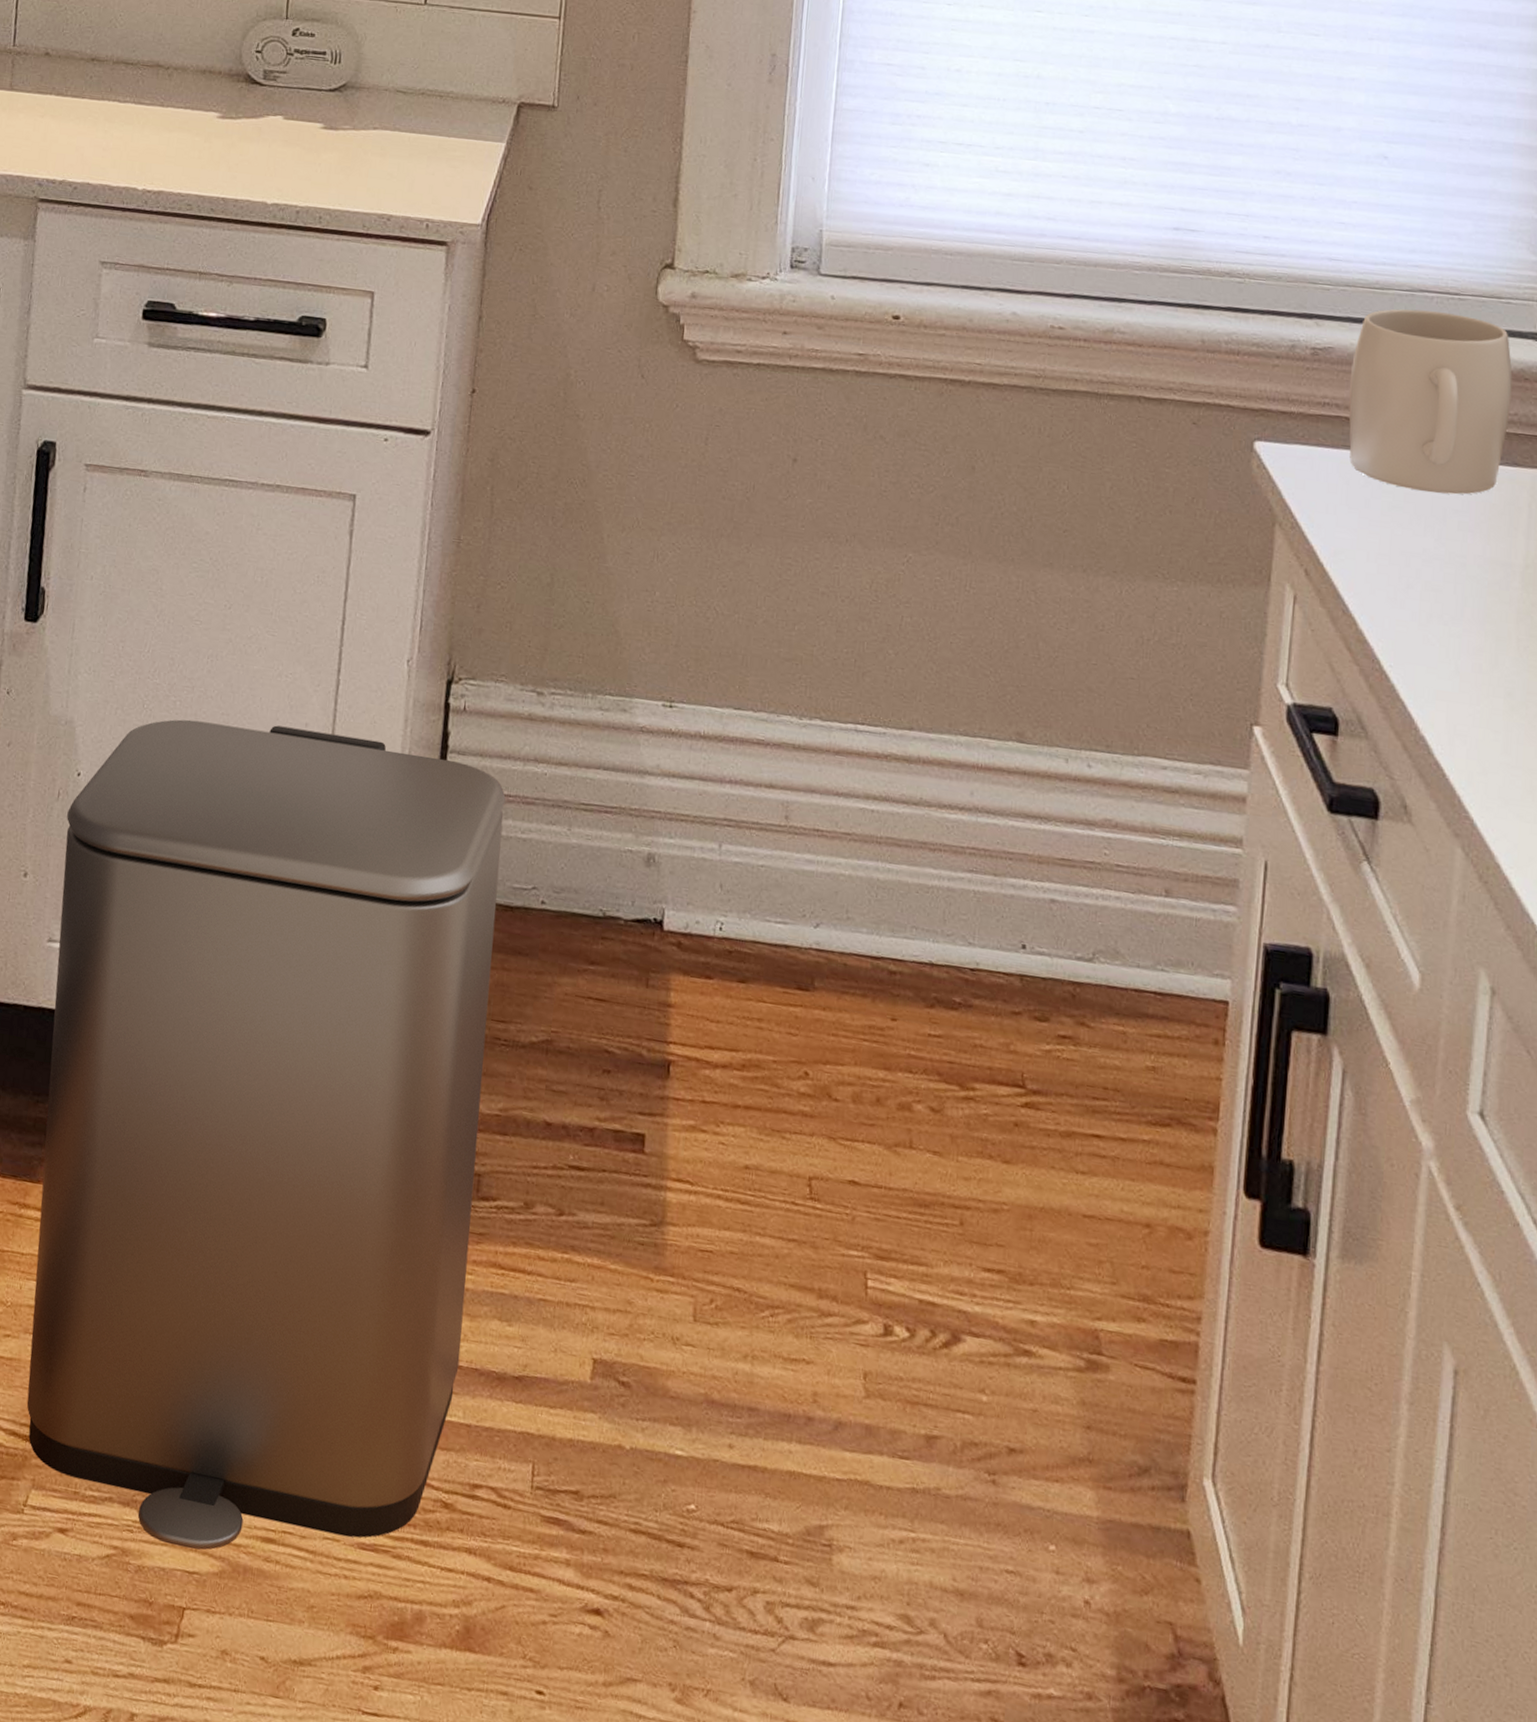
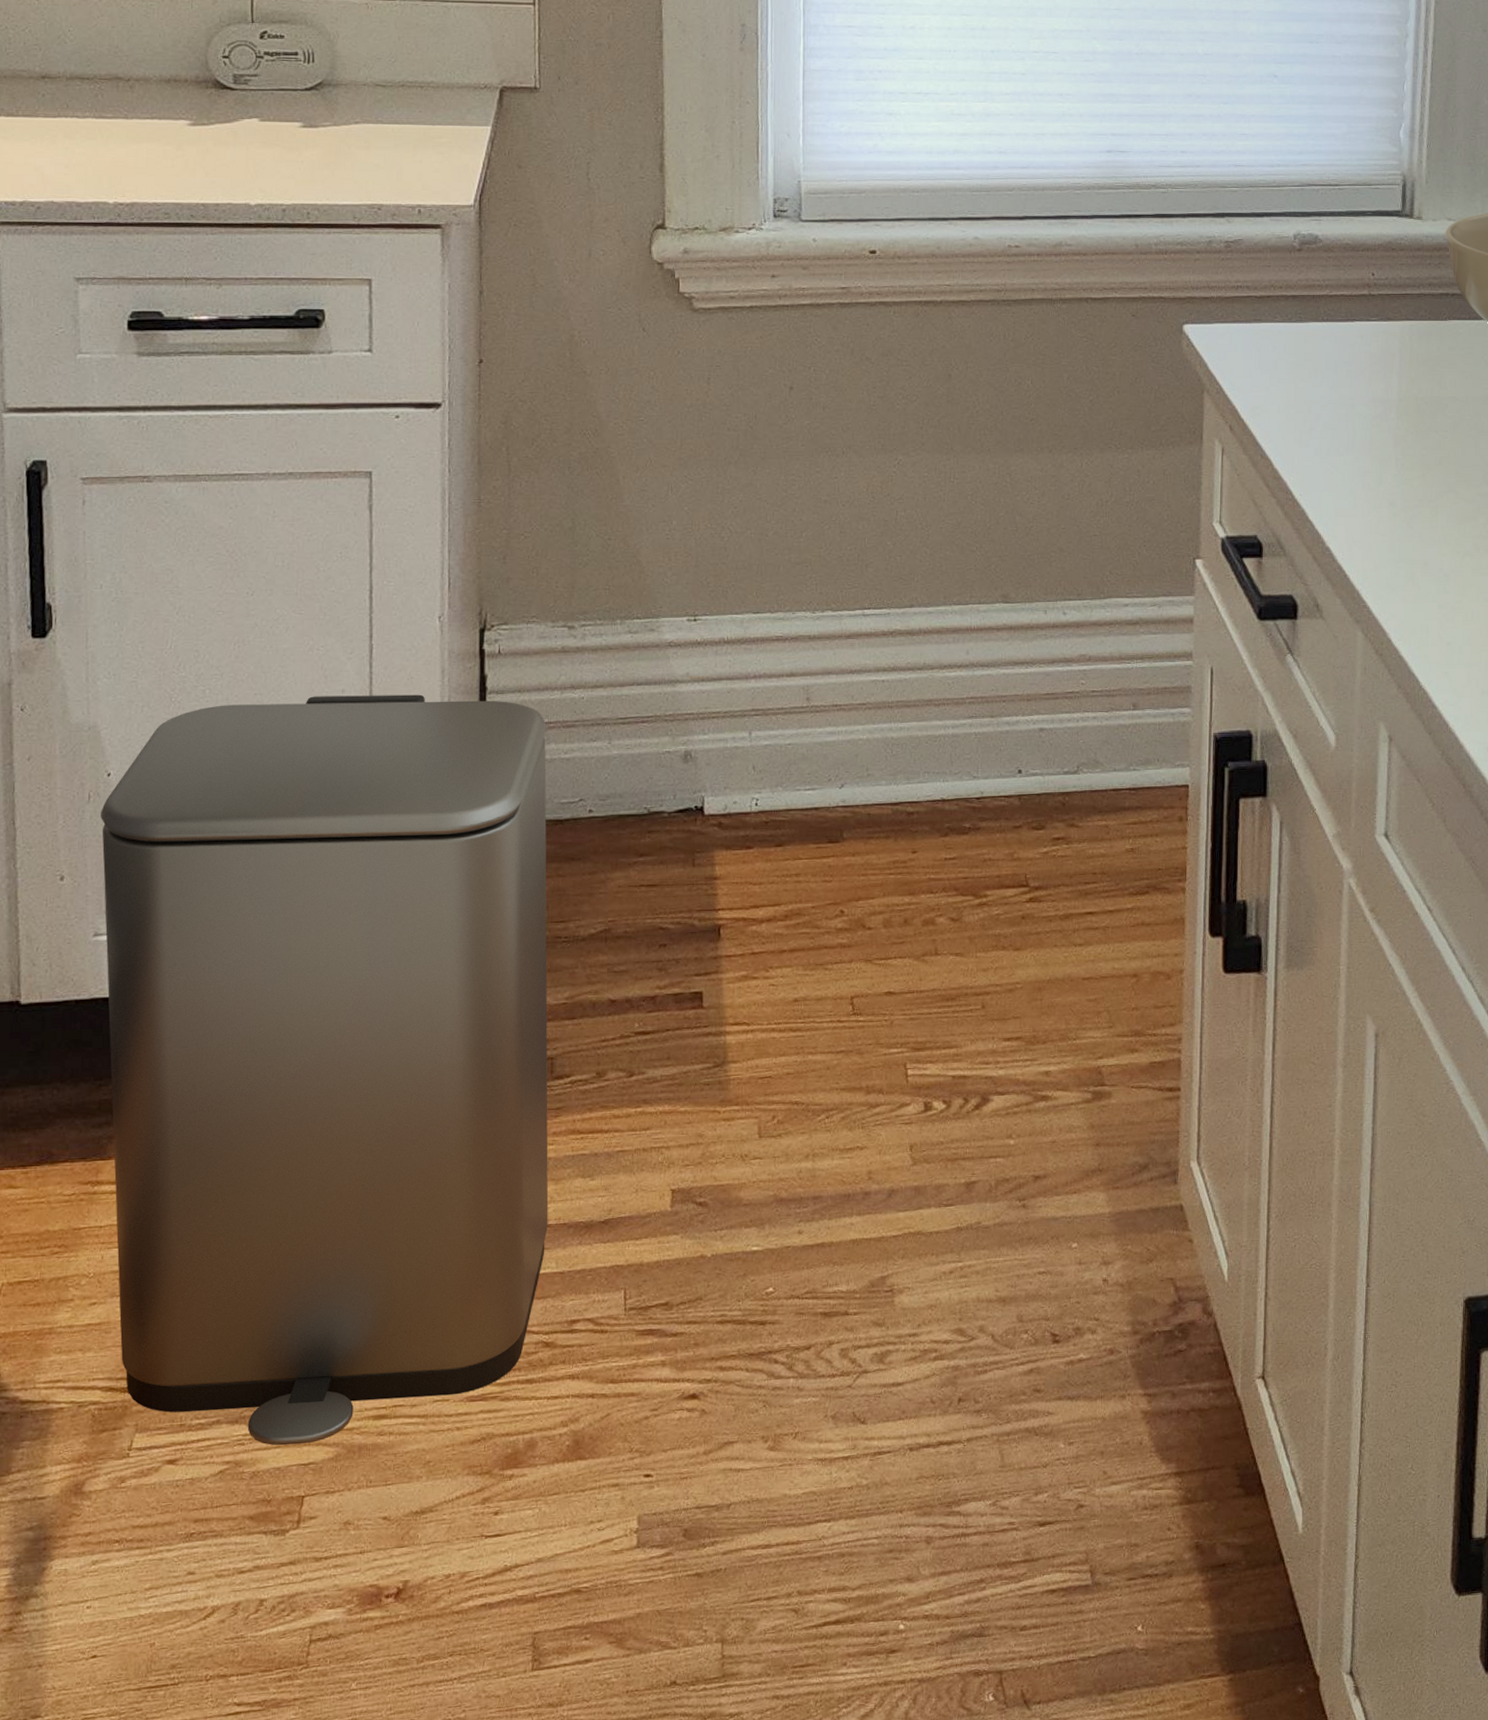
mug: present [1348,309,1513,495] -> none [1256,201,1383,349]

